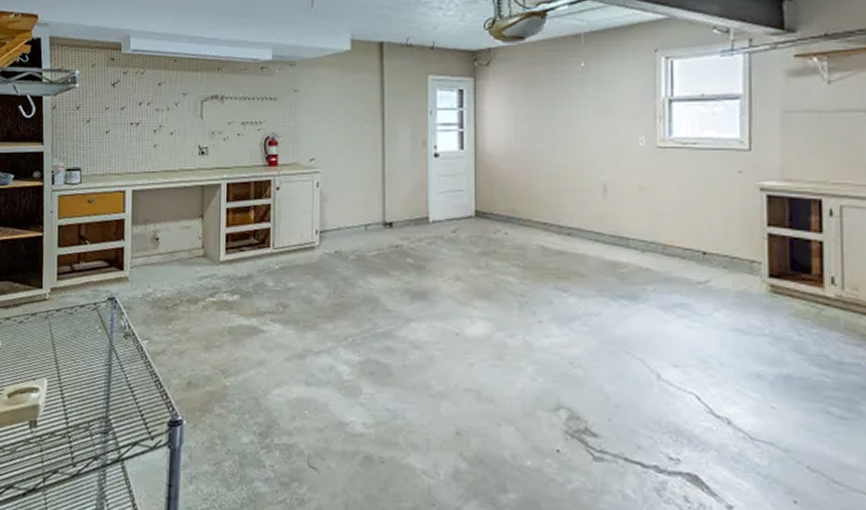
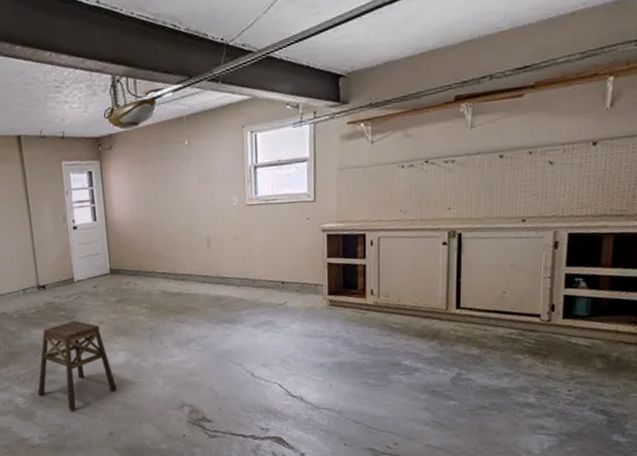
stool: none [368,272,471,393] -> present [38,321,117,411]

